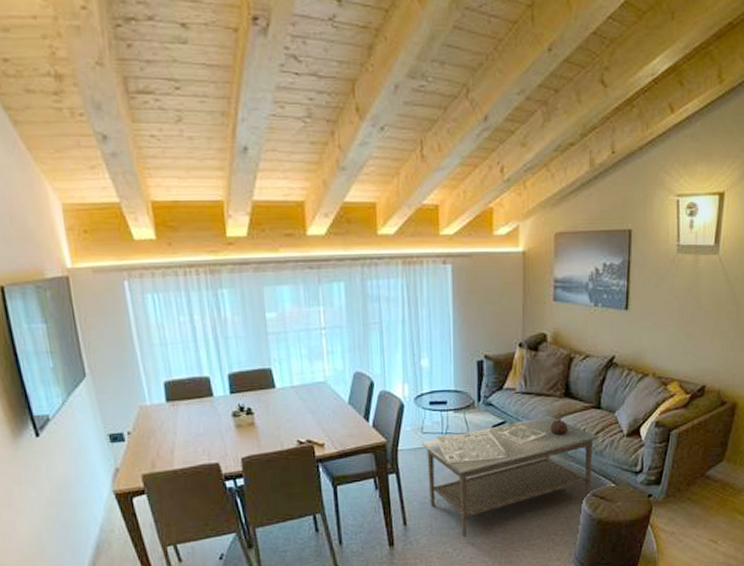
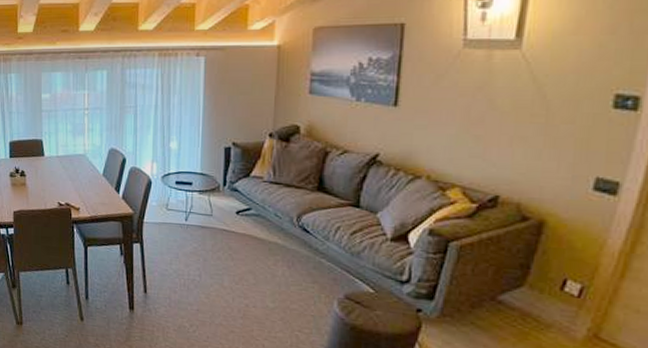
coffee table: present [422,415,598,537] -> none [166,207,355,316]

